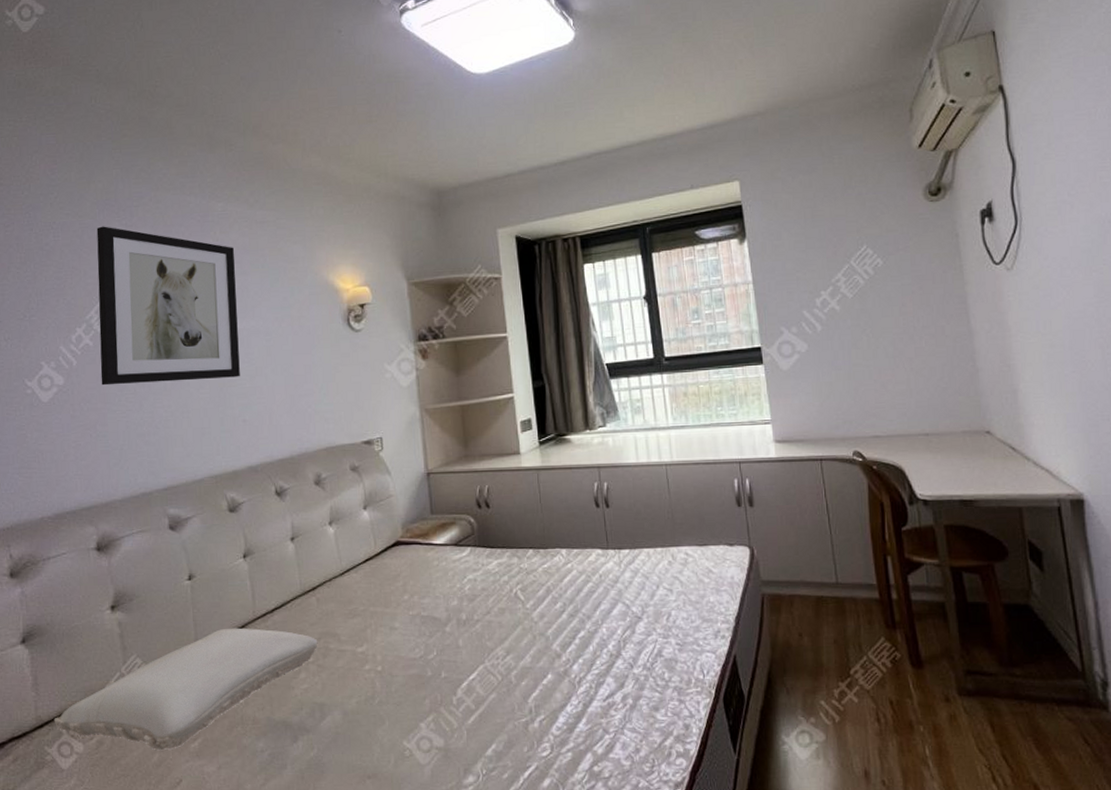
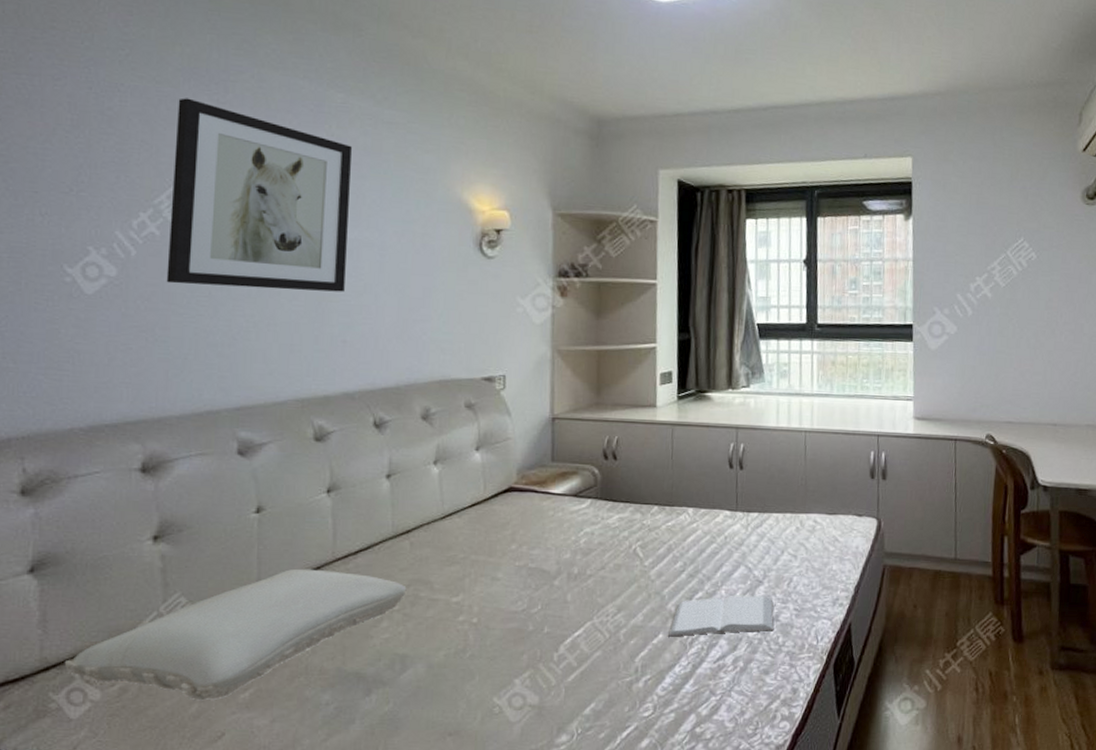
book: none [557,631,659,677] -> present [668,595,775,637]

